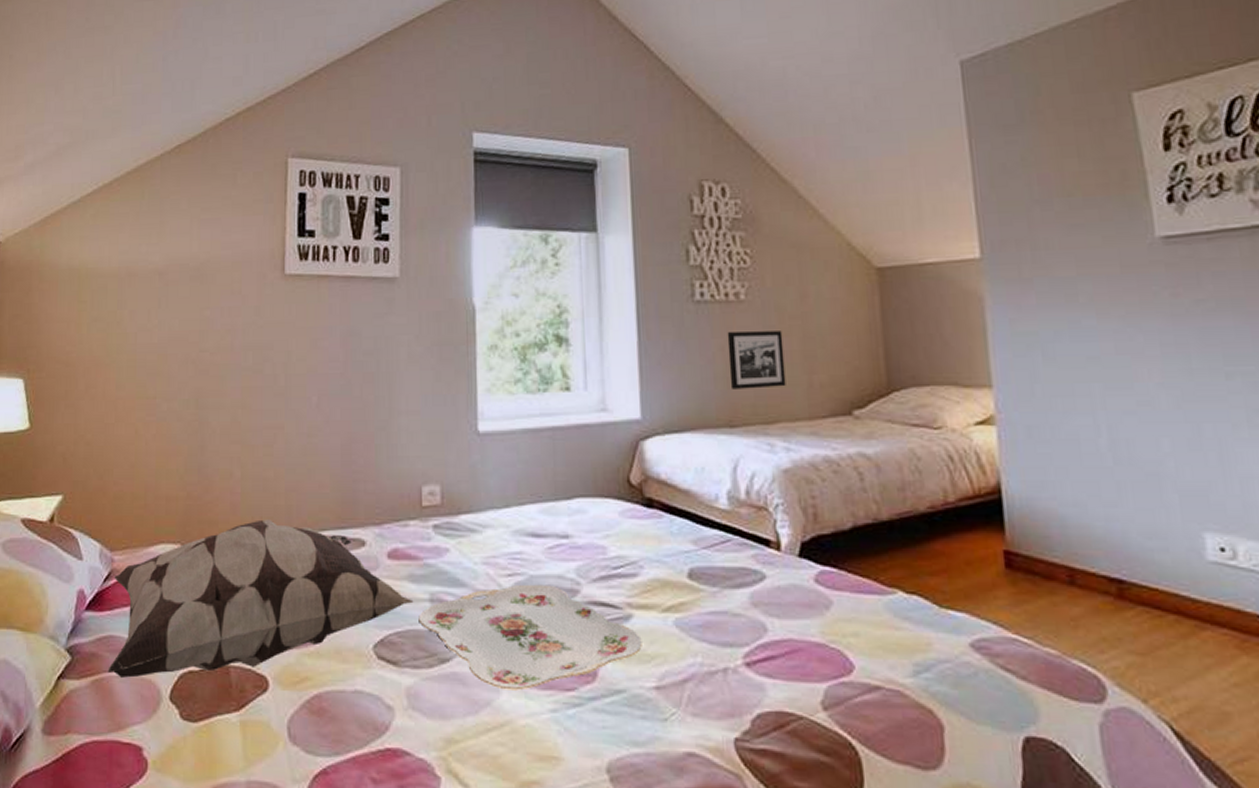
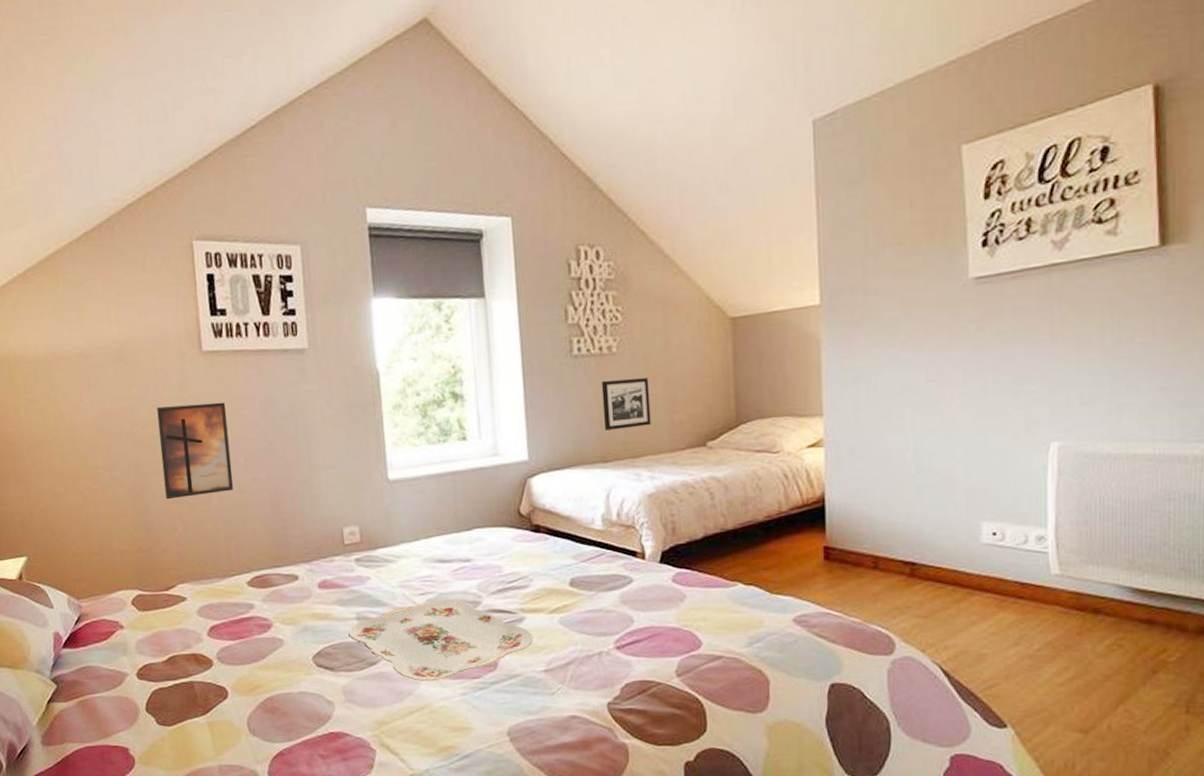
decorative pillow: present [108,519,414,678] -> none [83,564,343,698]
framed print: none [225,331,304,439] -> present [156,402,234,500]

